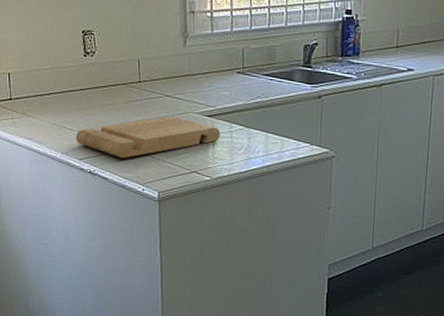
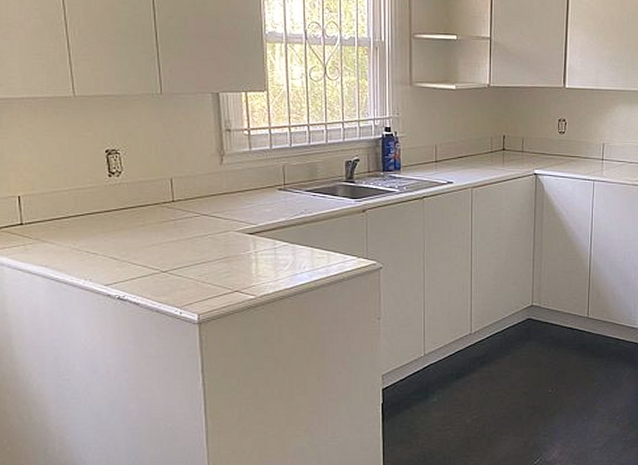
cutting board: present [76,116,220,159] -> none [102,236,263,282]

